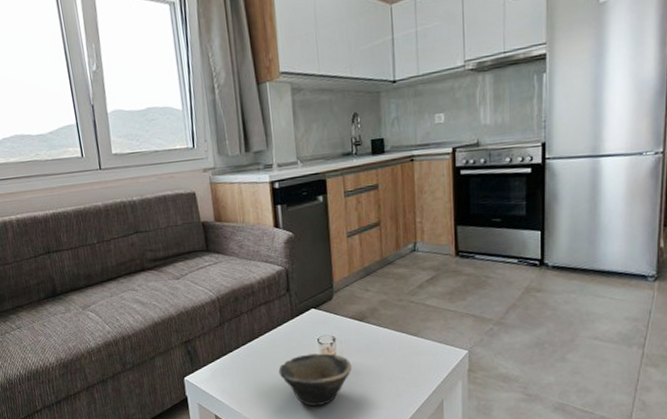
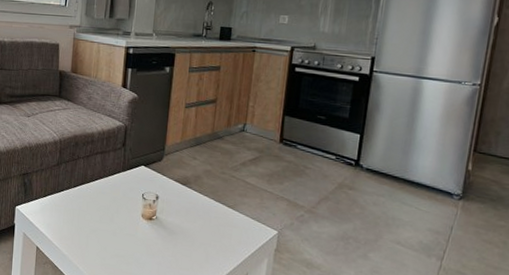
bowl: present [278,353,352,406] -> none [102,206,170,257]

